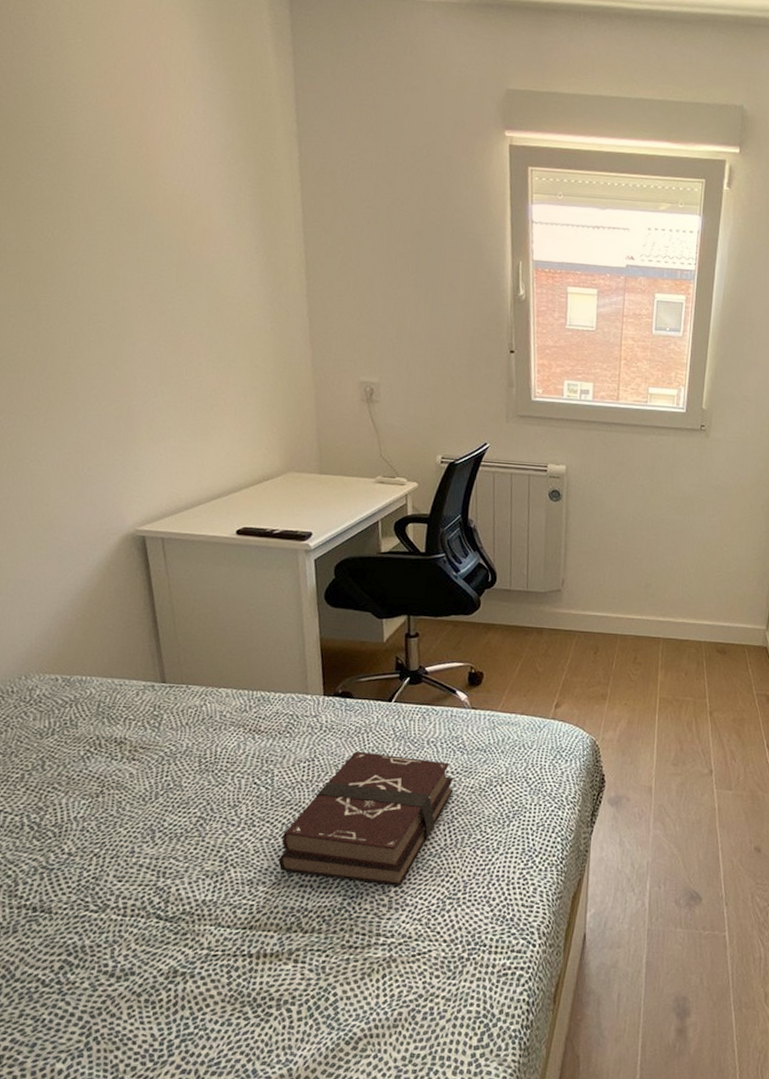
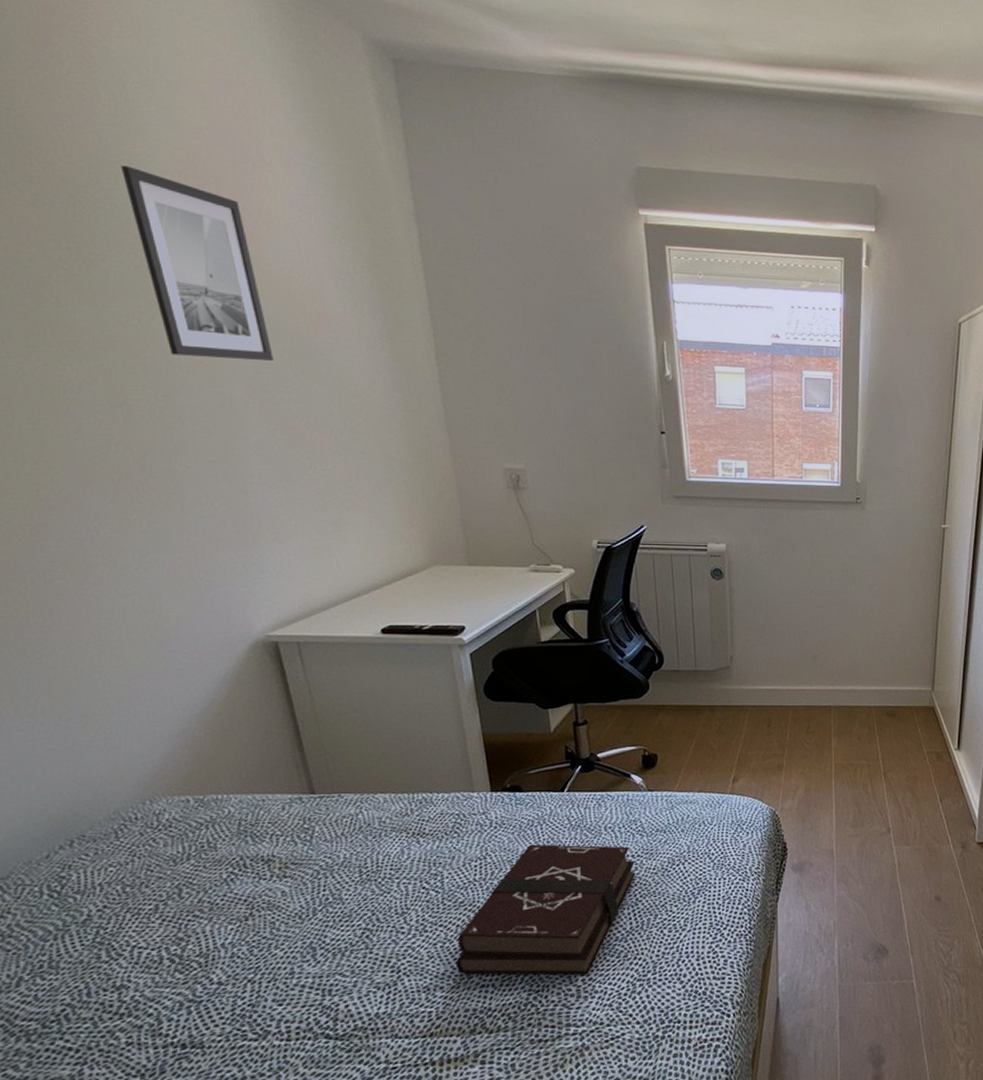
wall art: none [48,92,163,273] -> present [120,165,273,361]

